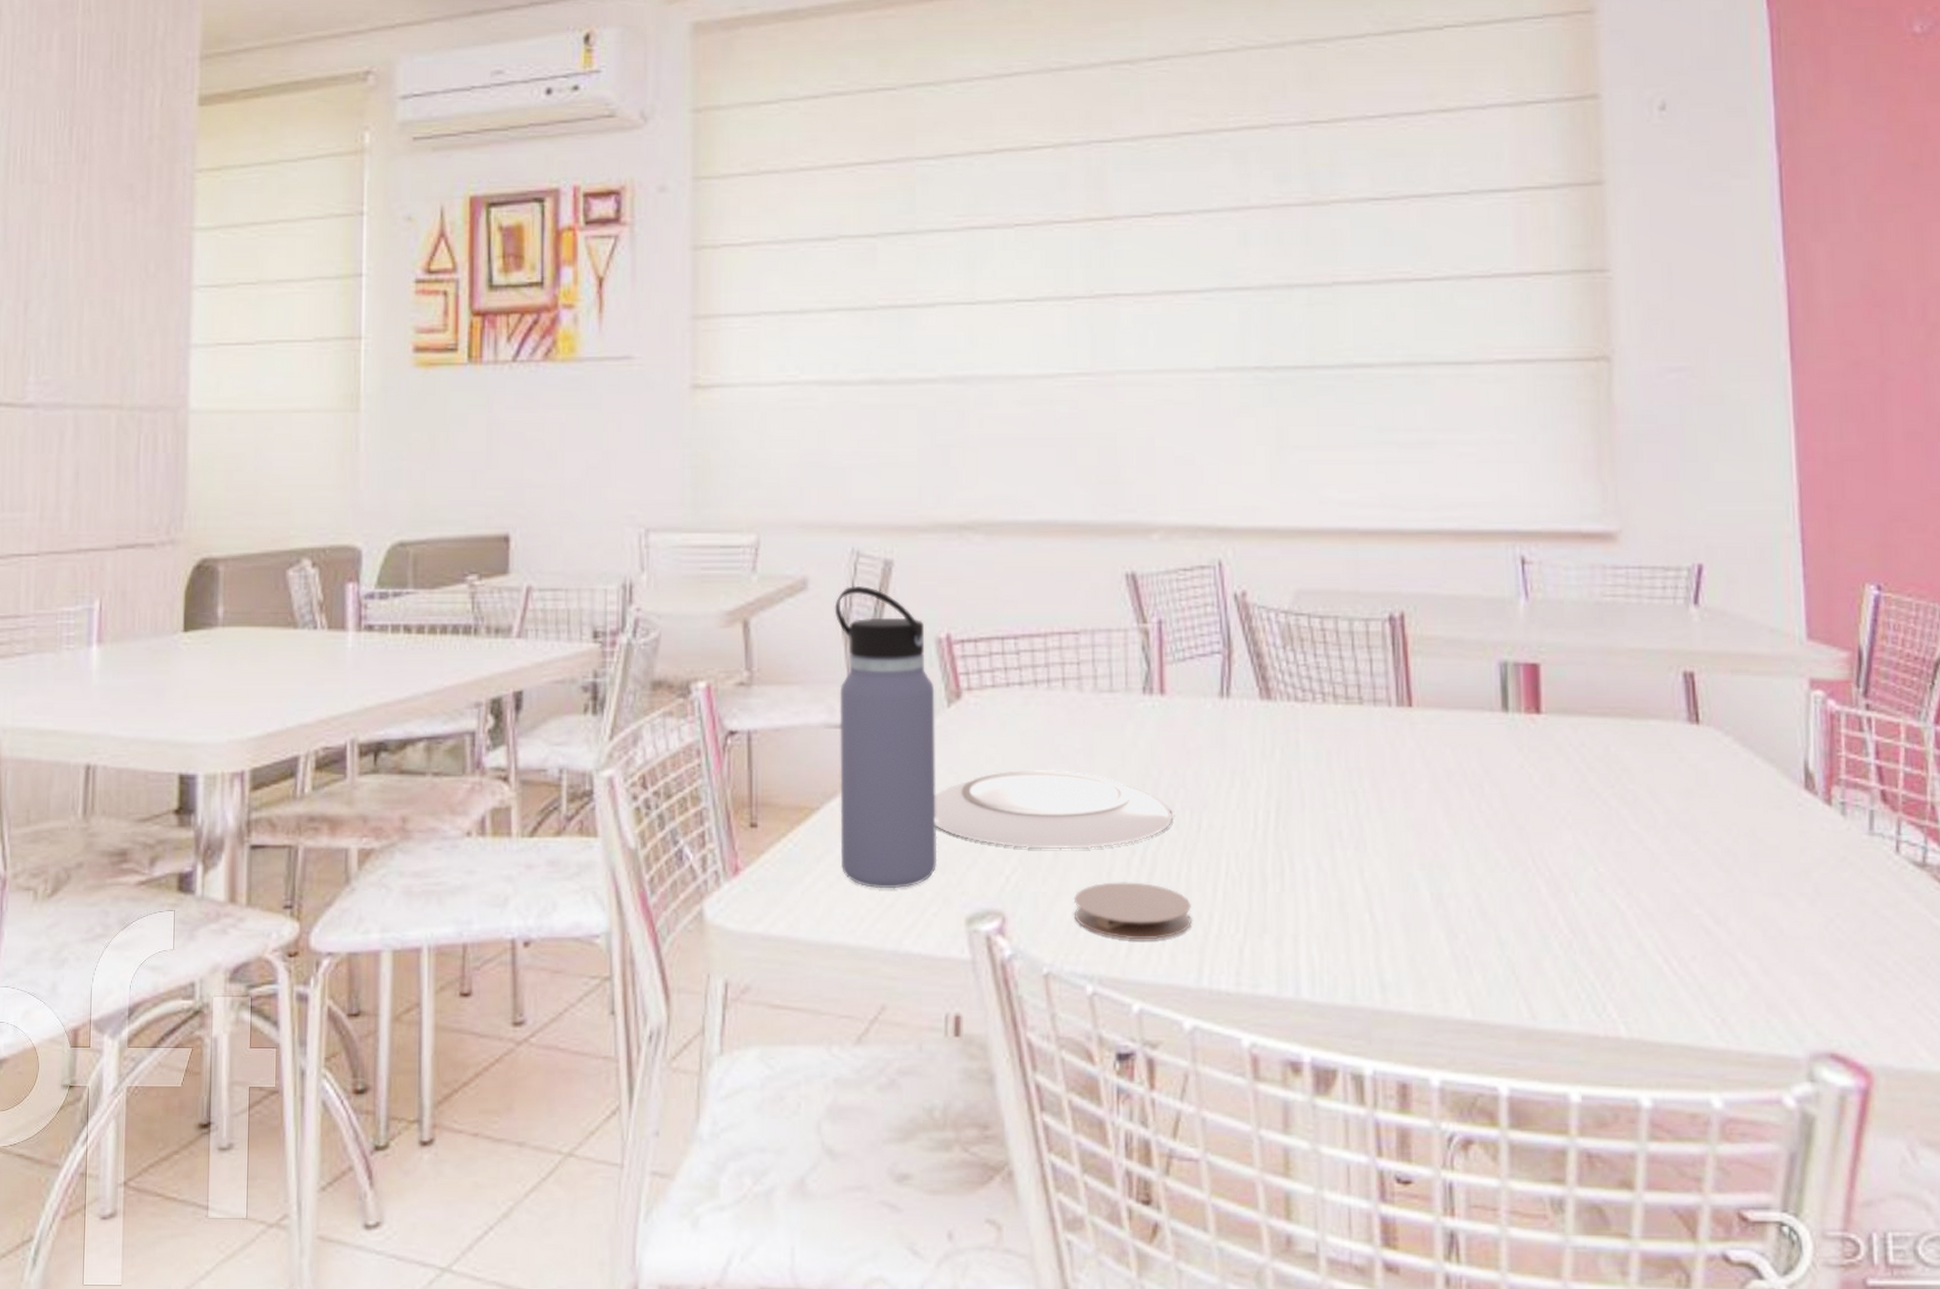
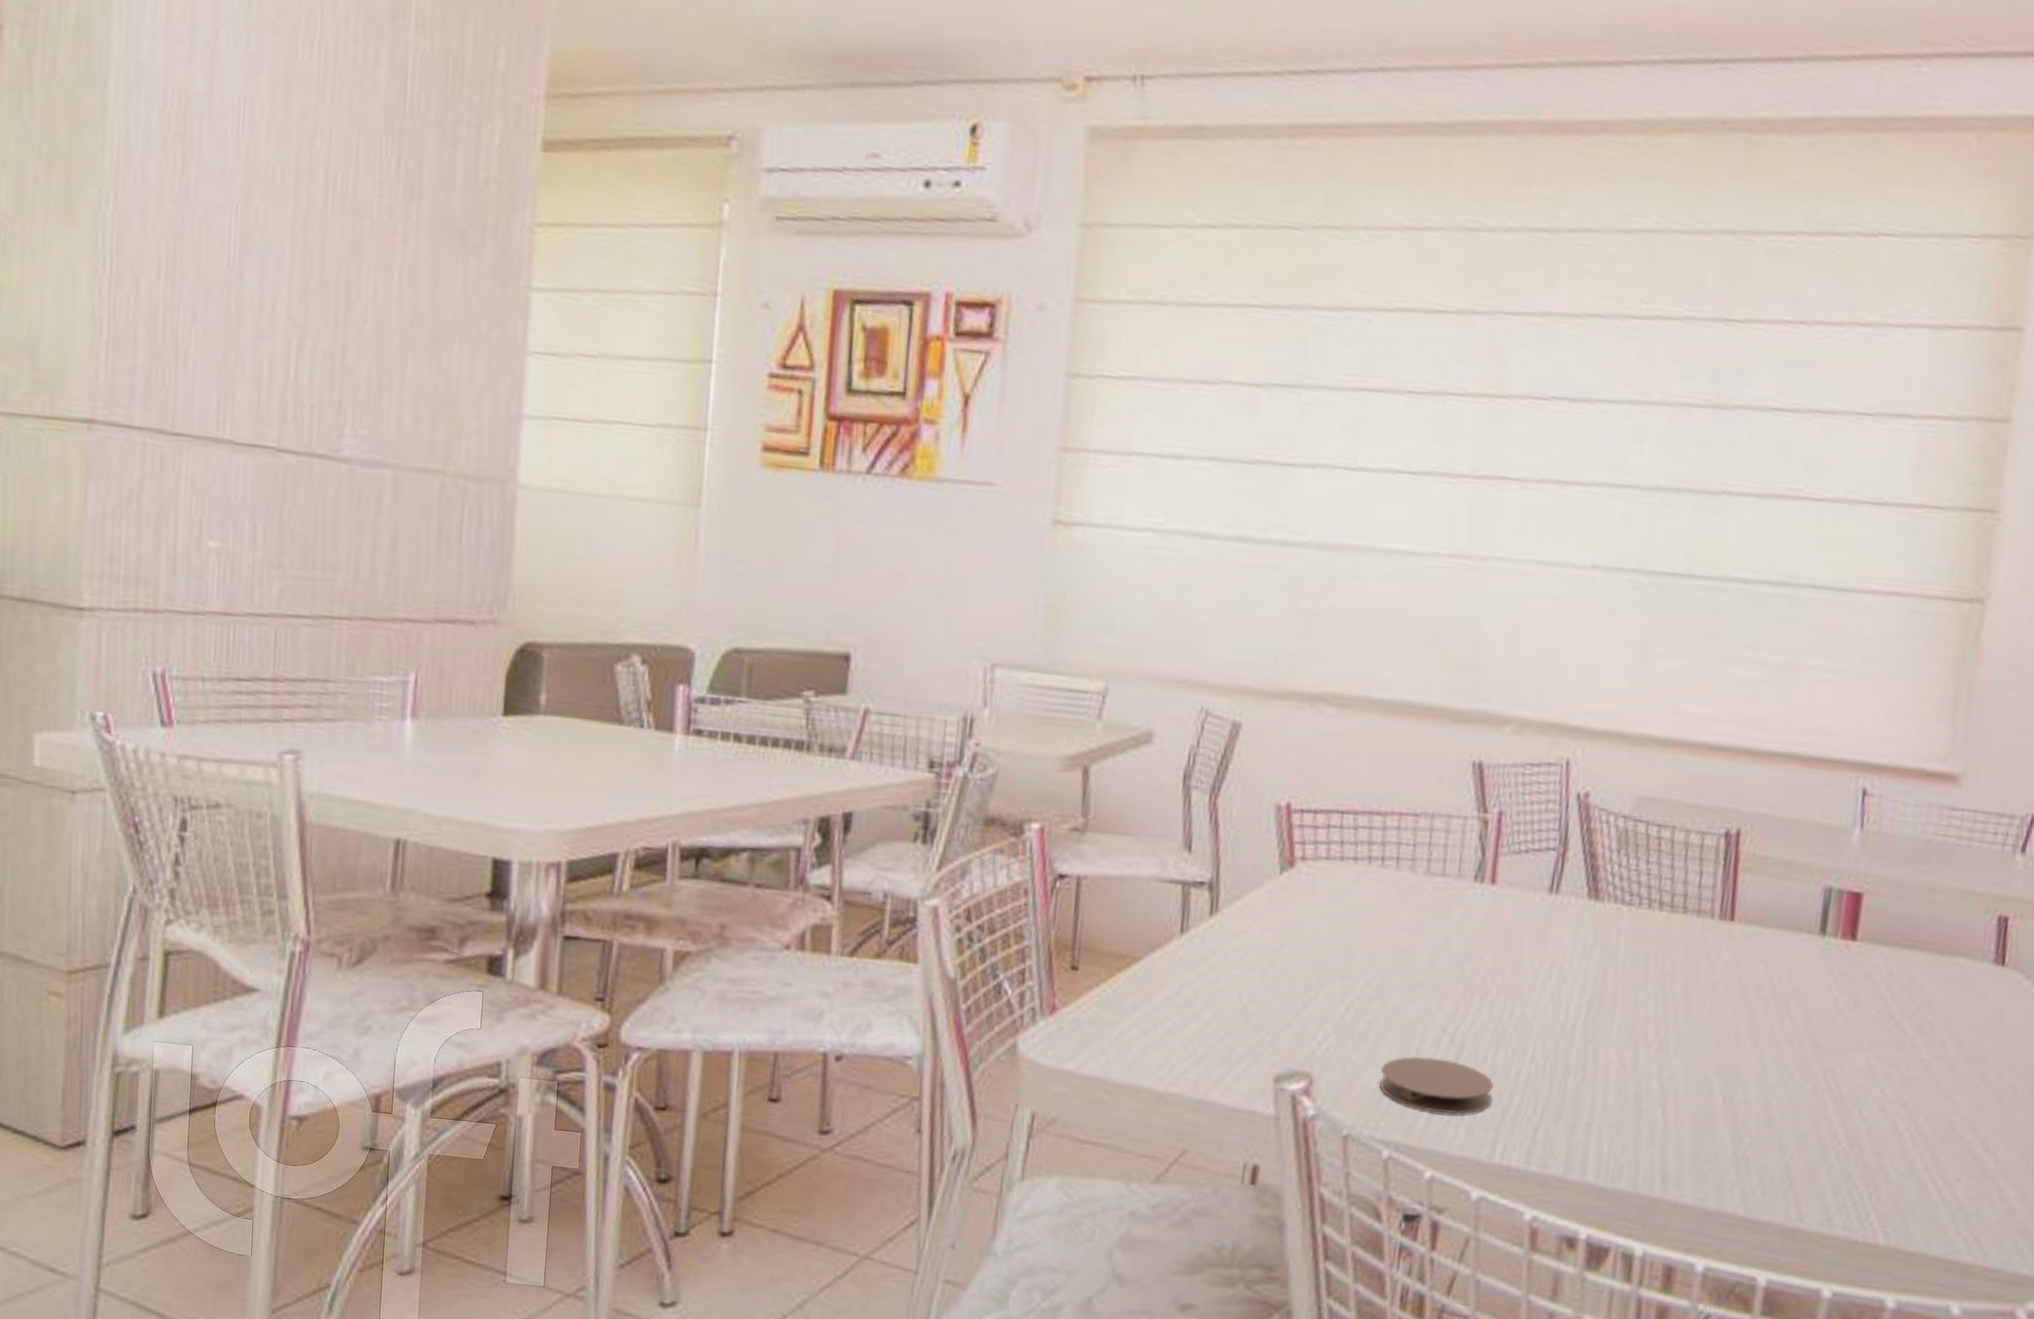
water bottle: present [834,585,938,889] -> none [1156,744,1269,1042]
plate: present [935,770,1174,849] -> none [1254,942,1488,1023]

